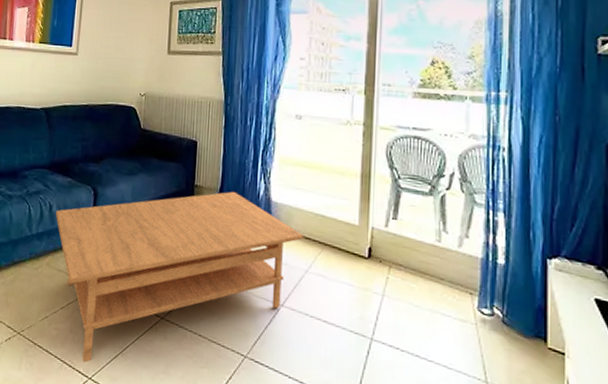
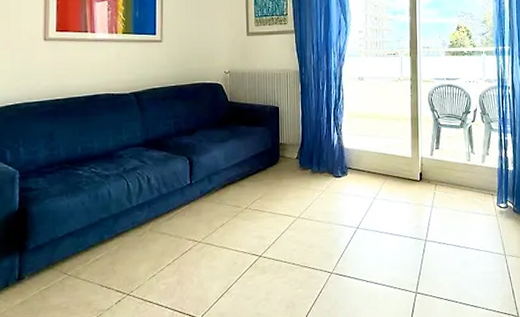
coffee table: present [55,191,304,363] -> none [154,144,371,306]

